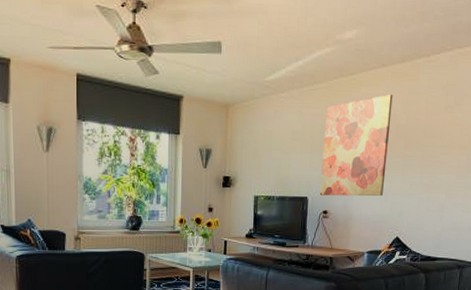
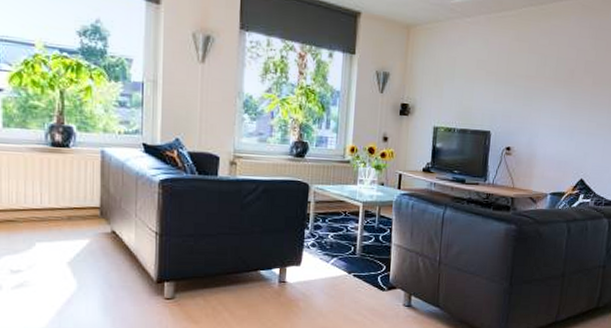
wall art: present [319,94,393,197] -> none [503,27,583,135]

